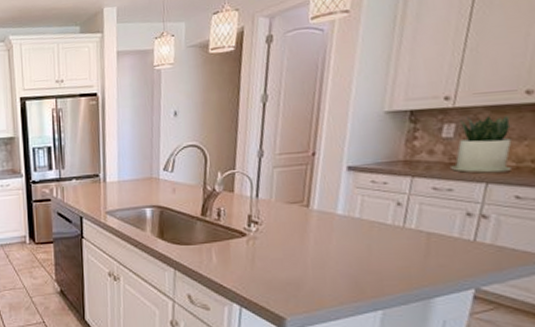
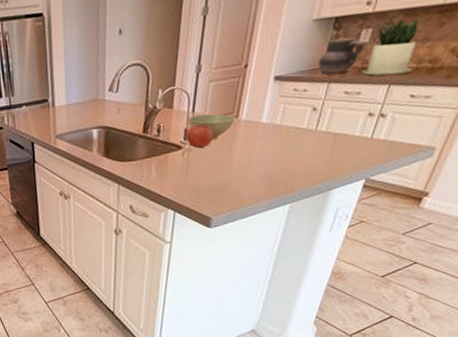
fruit: none [250,209,283,236] -> present [186,122,214,148]
bowl: none [251,200,306,229] -> present [188,113,235,140]
ceramic jug: none [396,131,449,169] -> present [318,37,364,75]

